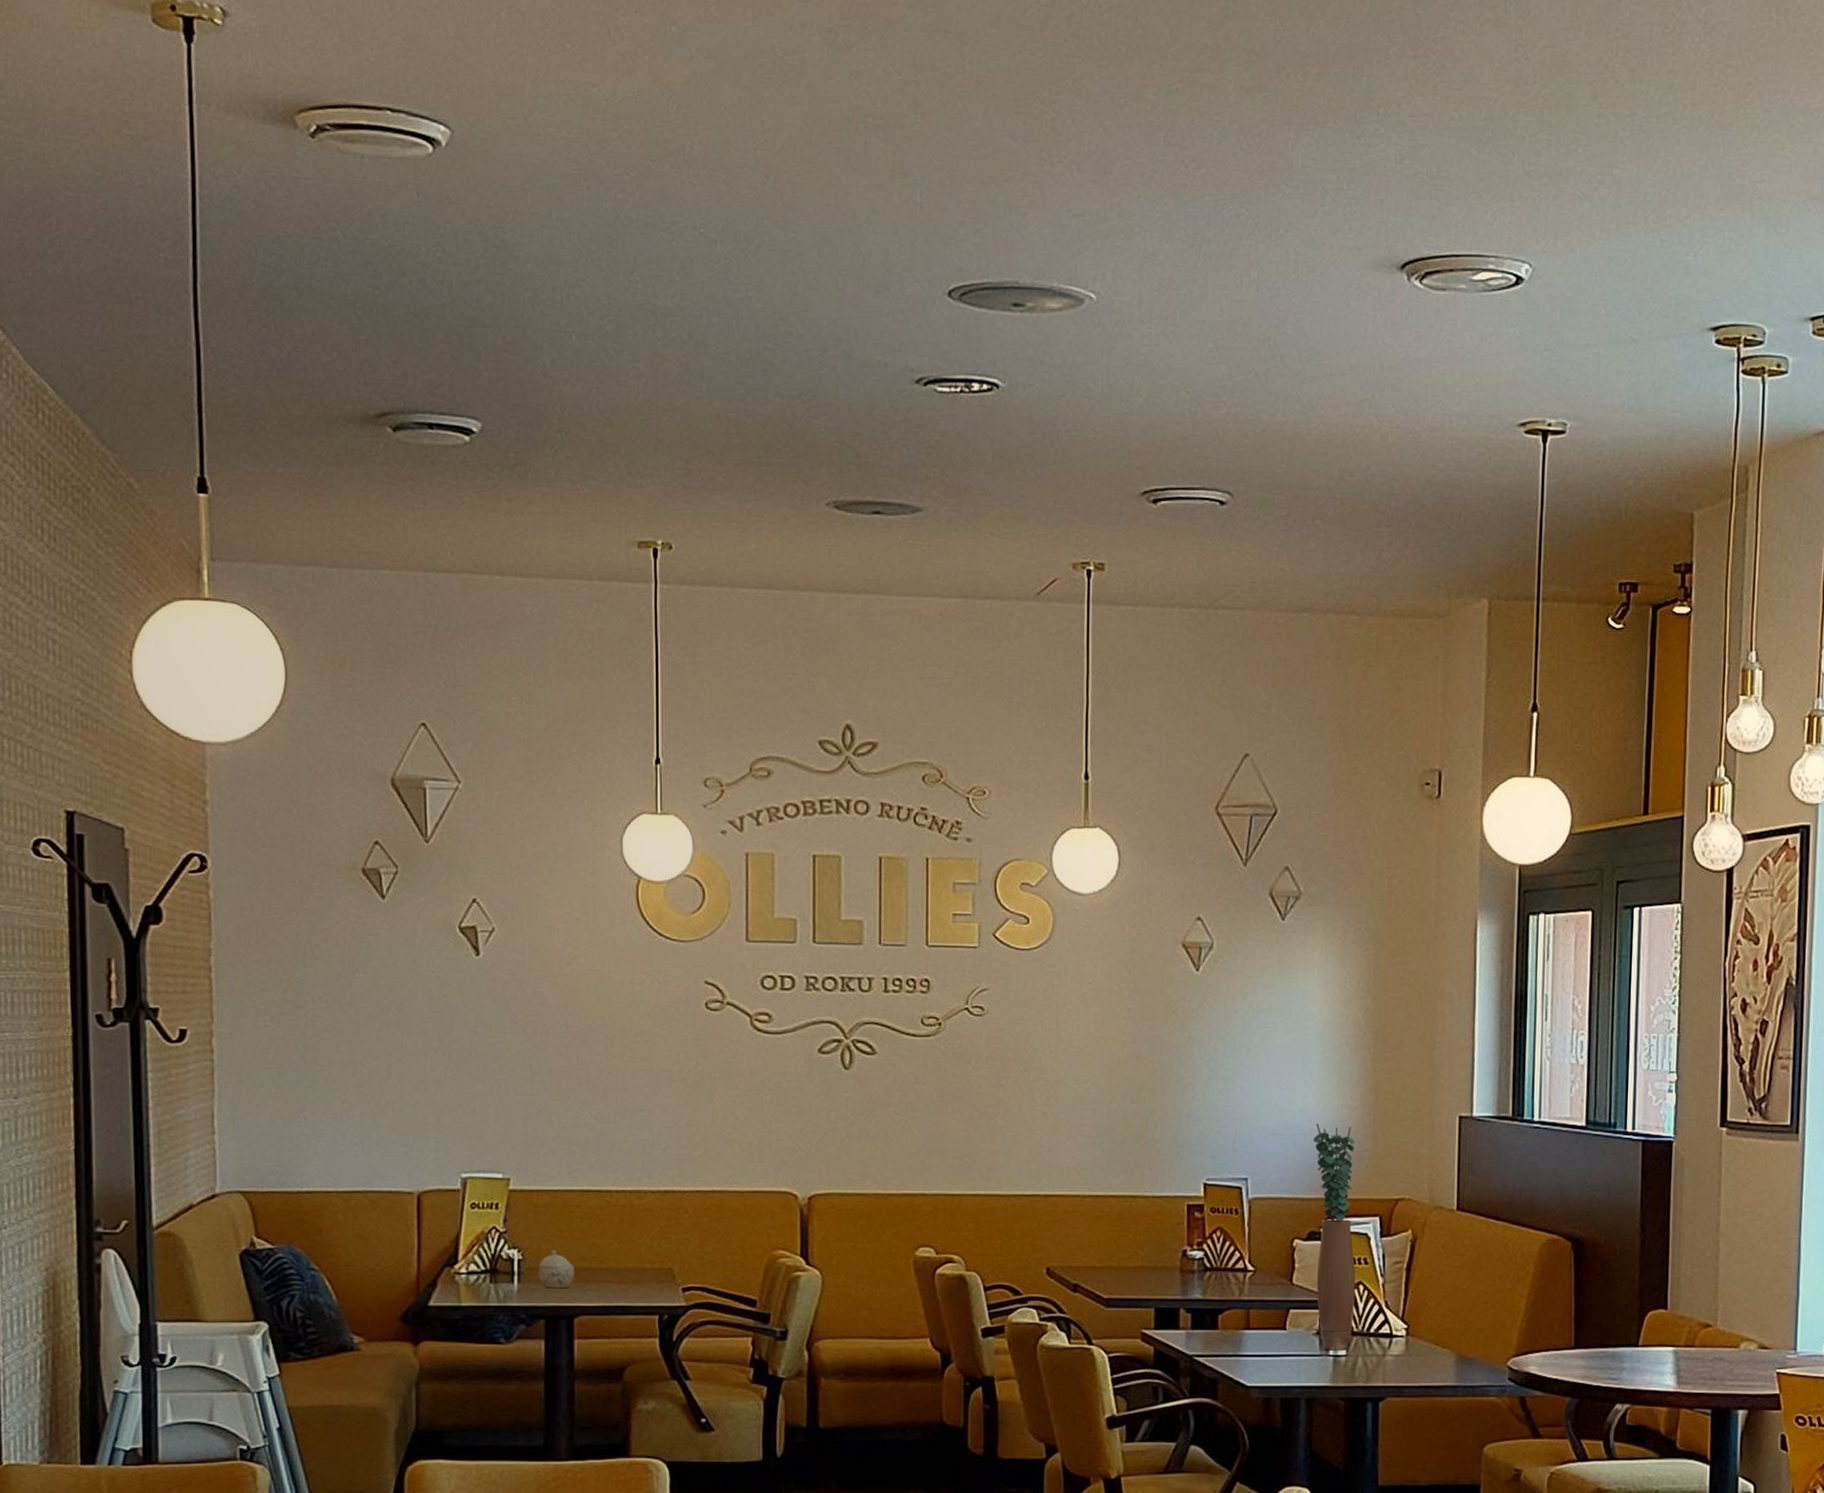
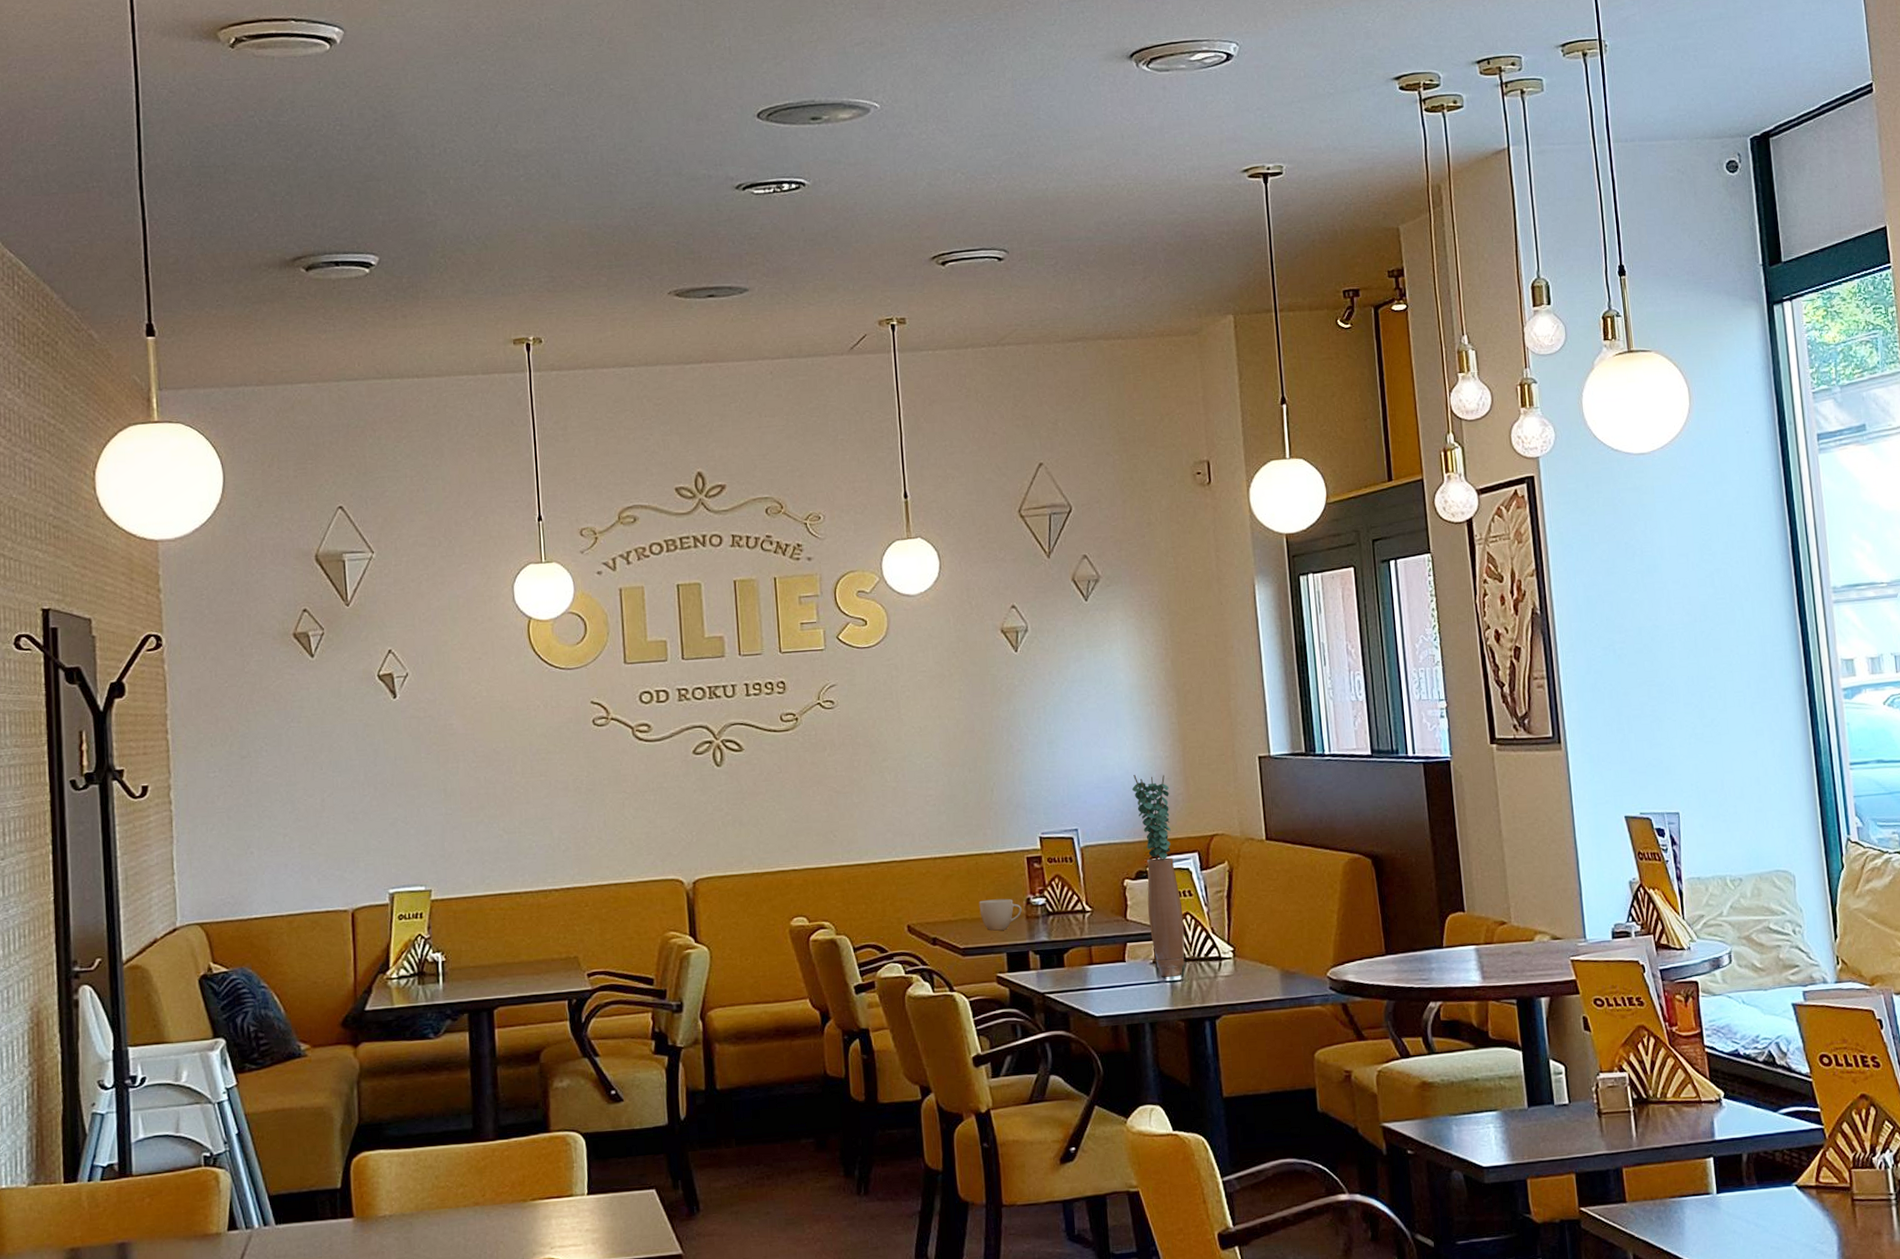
sugar bowl: present [538,1249,574,1289] -> none [460,949,492,985]
cup: none [1129,1247,1176,1283] -> present [979,898,1022,931]

